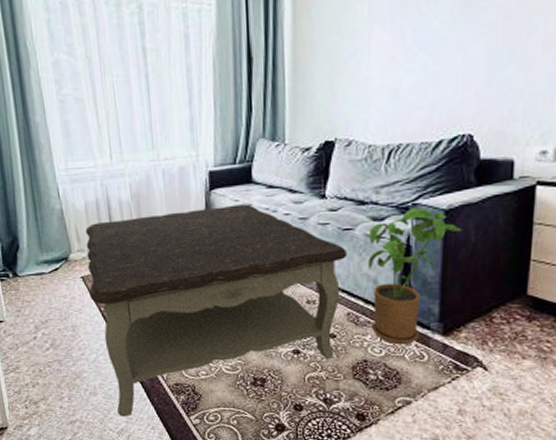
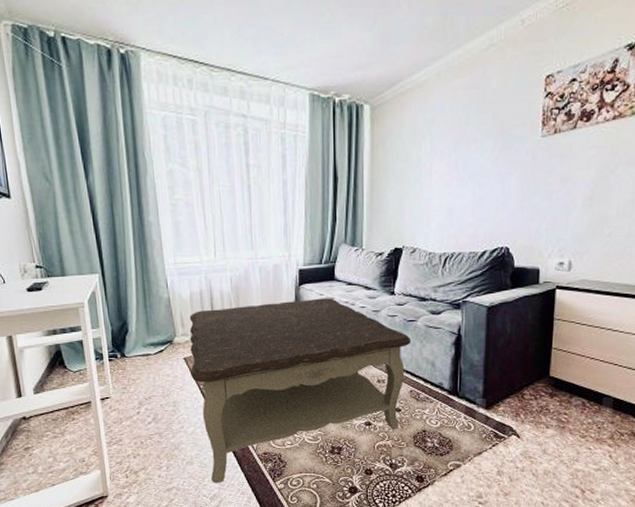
house plant: present [368,208,463,345] -> none [428,305,501,417]

